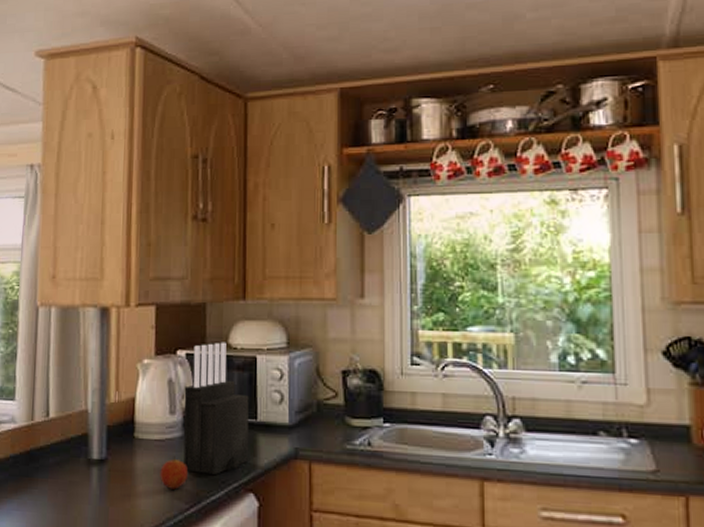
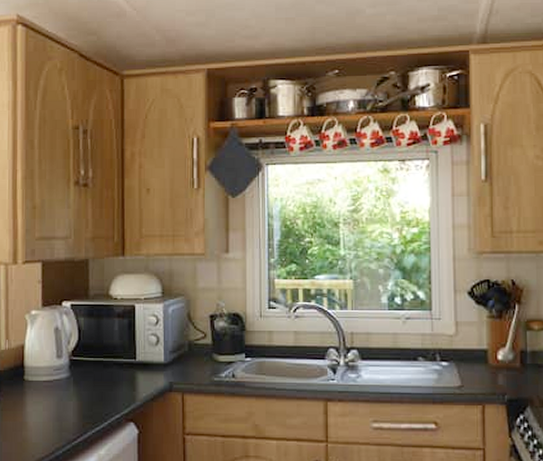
fruit: present [160,455,189,490] -> none [49,394,75,423]
knife block: present [183,342,249,476] -> none [70,293,129,409]

